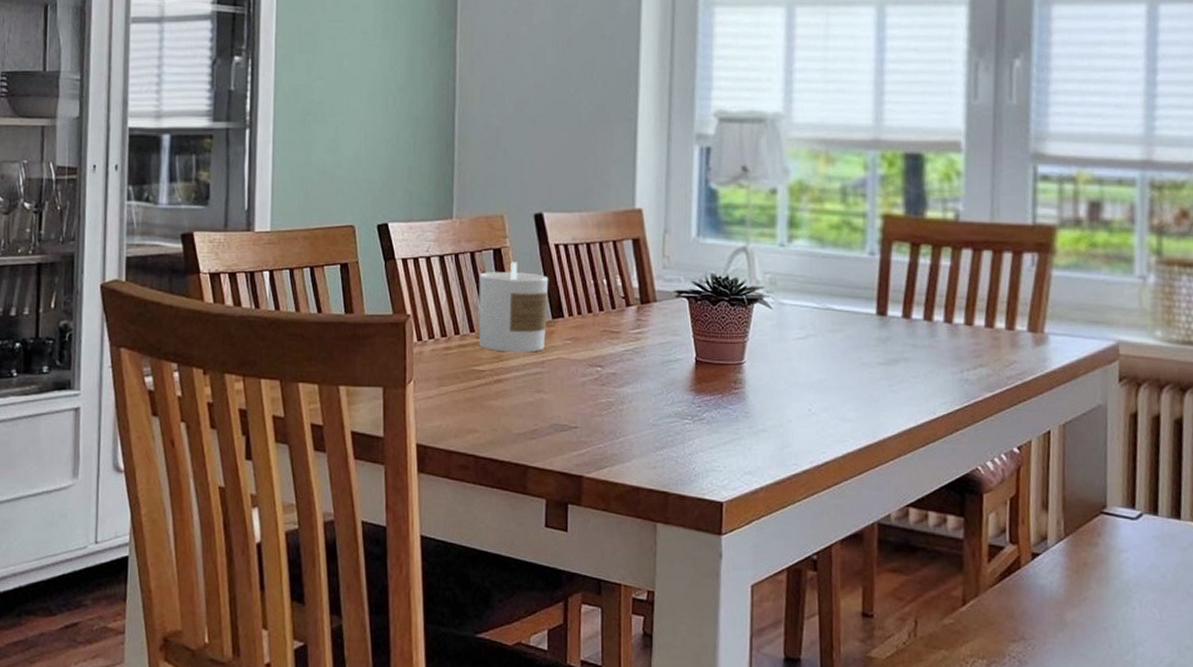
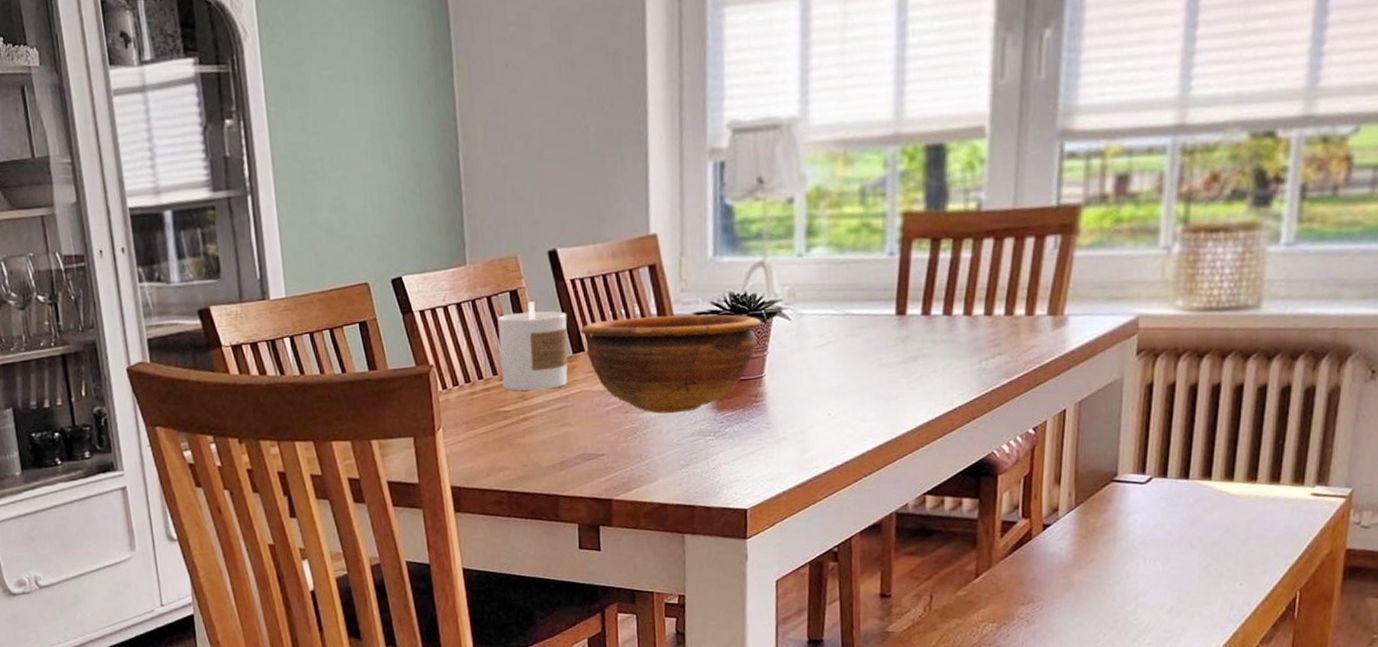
bowl: none [561,288,743,391] -> present [580,314,762,414]

